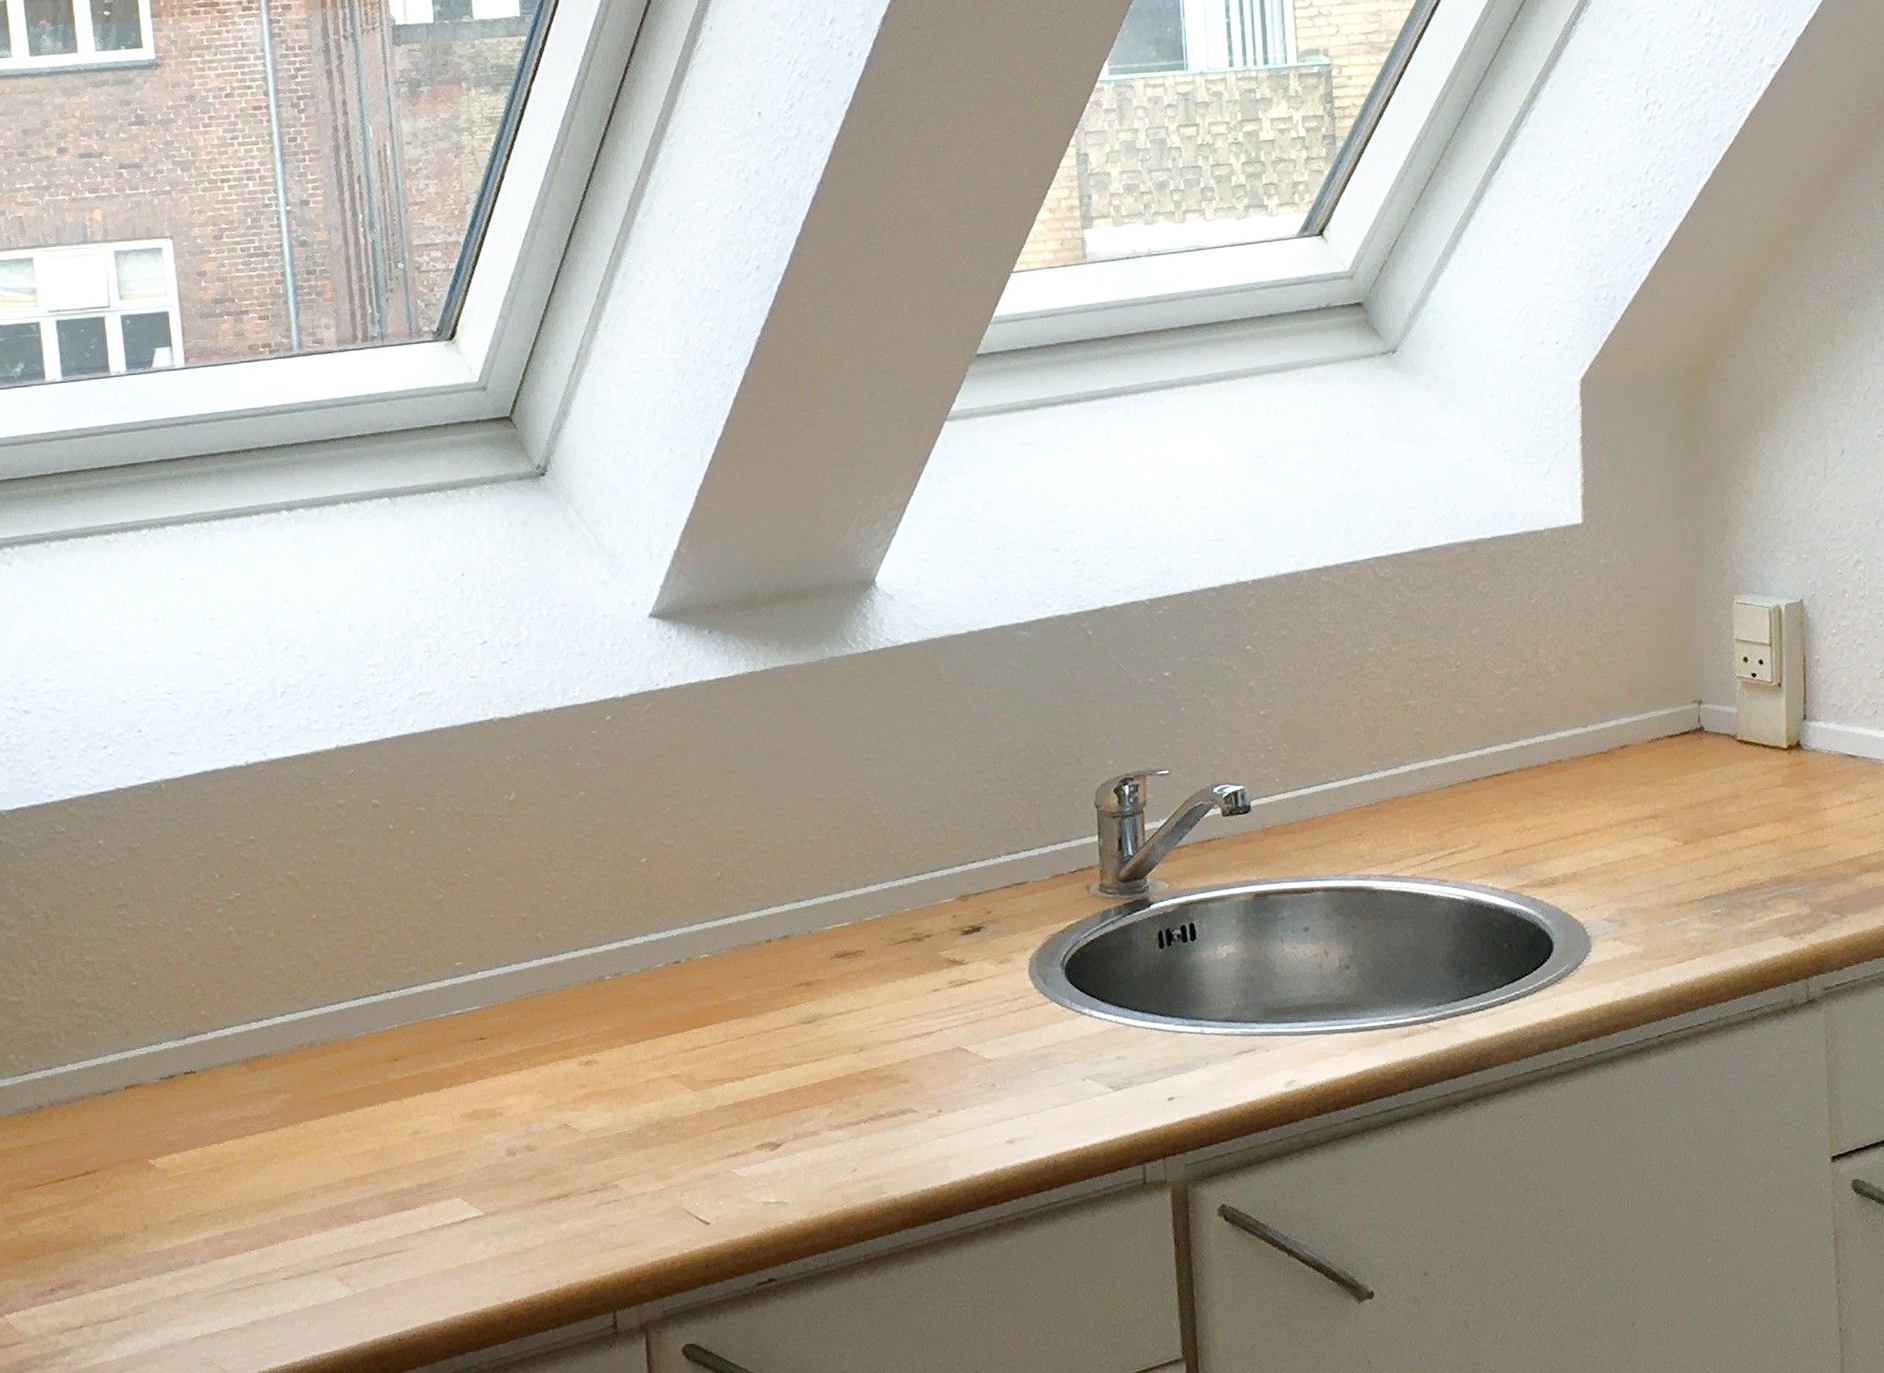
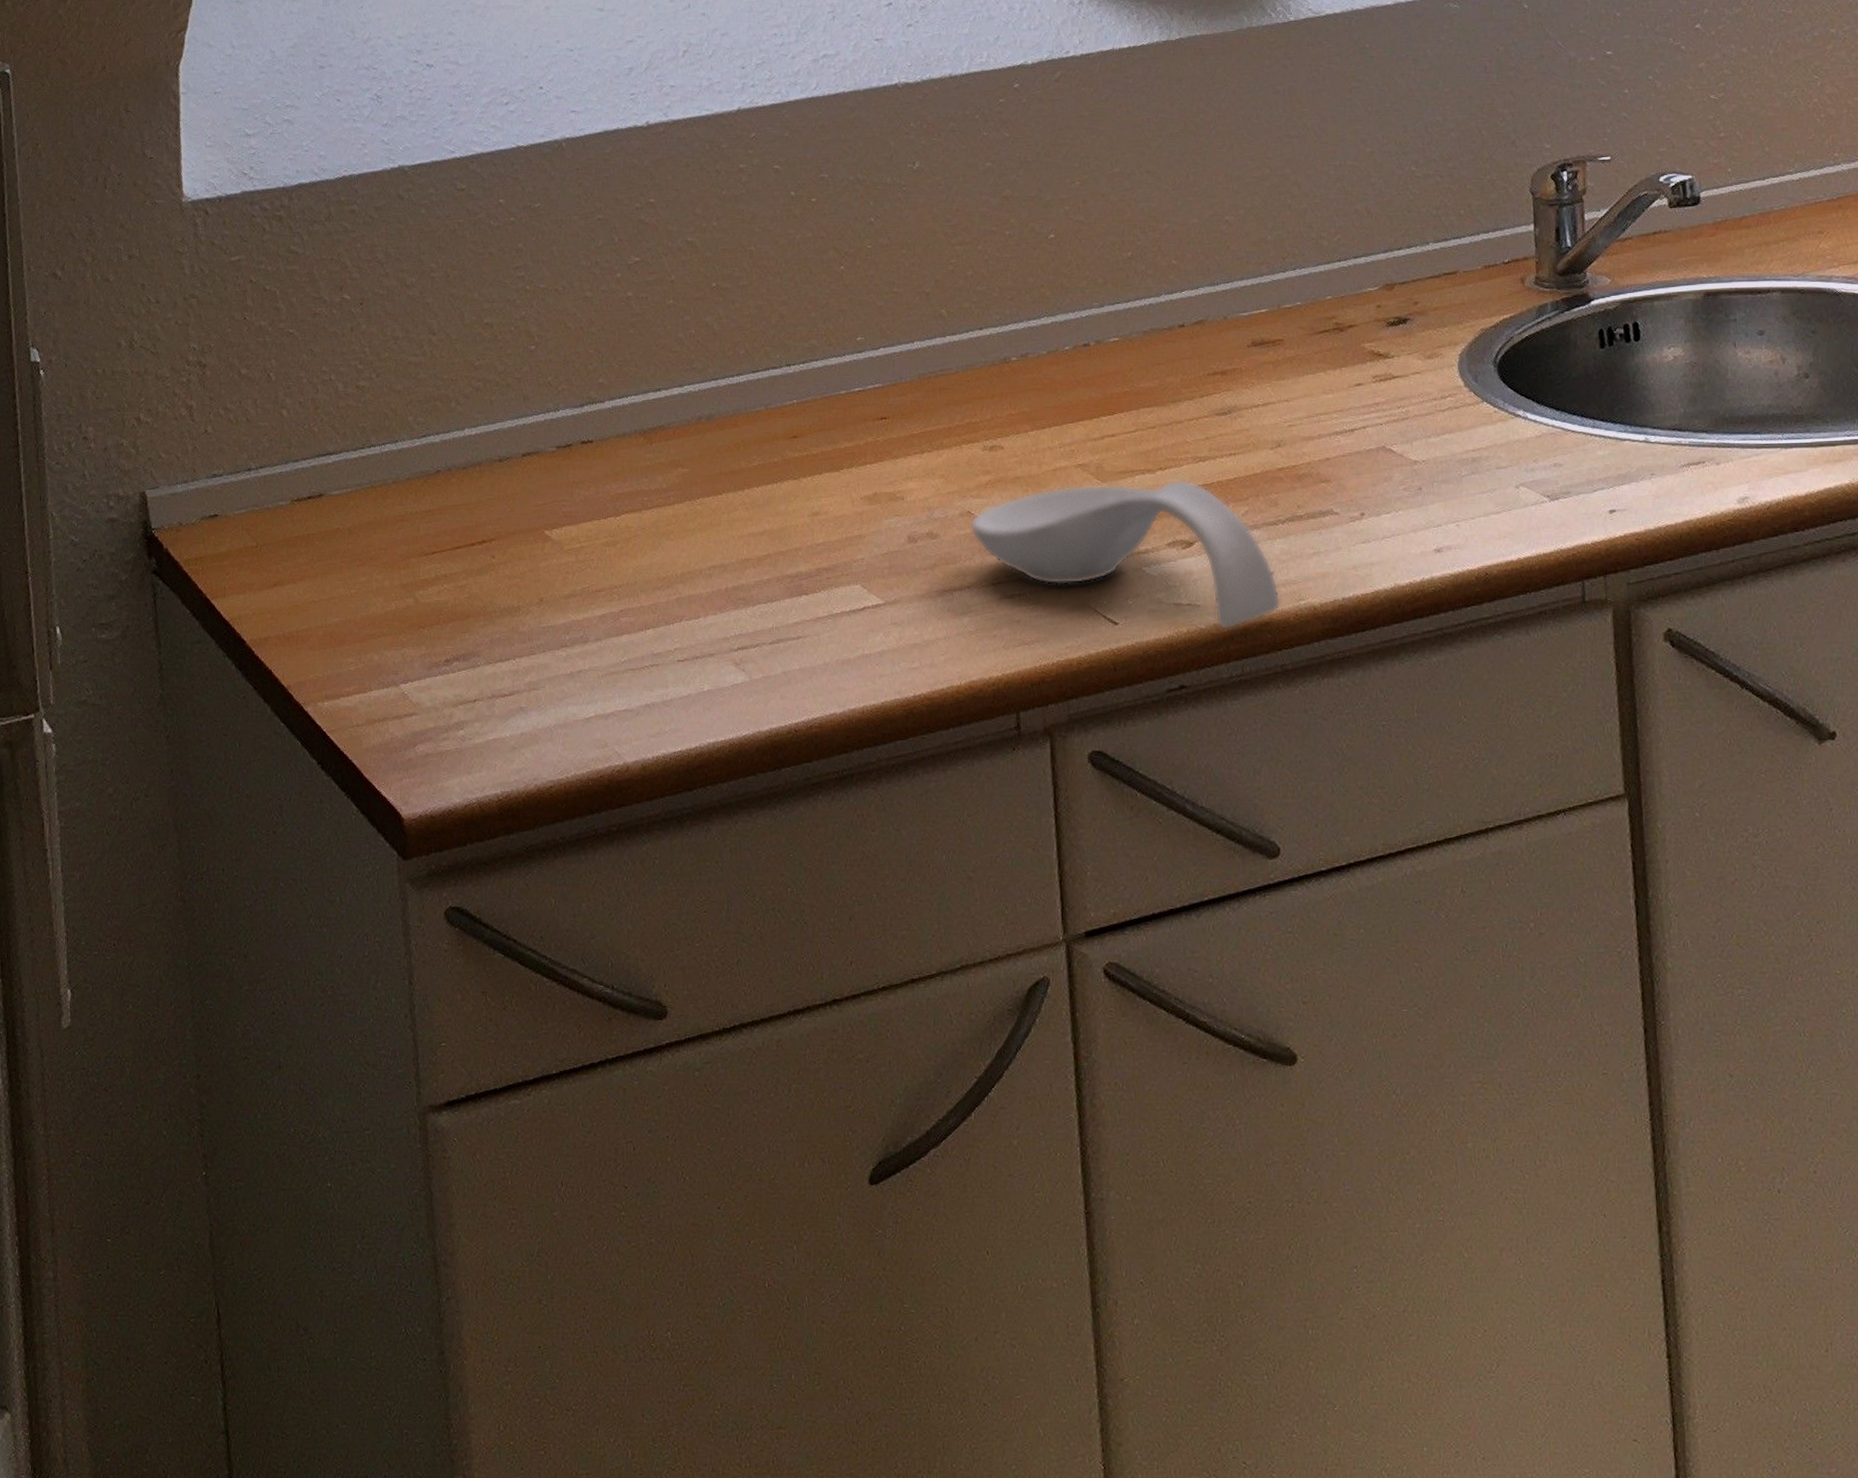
spoon rest: none [567,1085,864,1225] -> present [970,479,1281,631]

